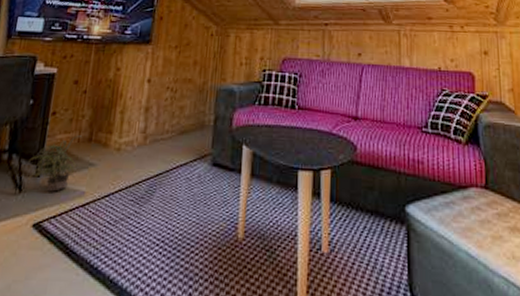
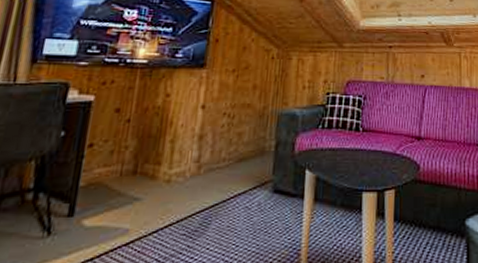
potted plant: present [27,135,83,192] -> none [58,168,126,232]

